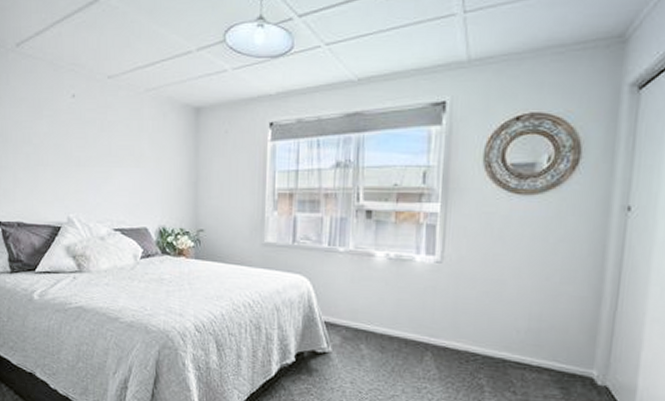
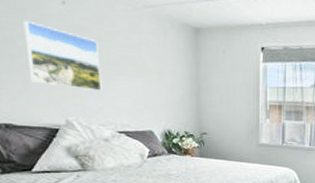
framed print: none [39,117,102,185] -> present [23,20,102,91]

